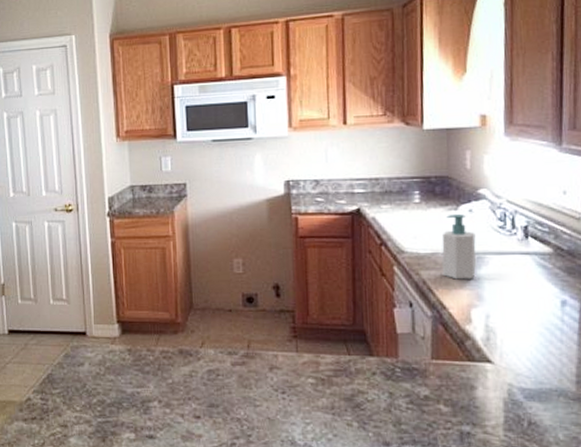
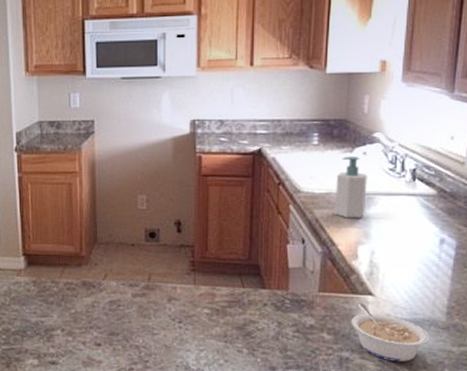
legume: none [469,371,560,437] -> present [350,303,430,362]

